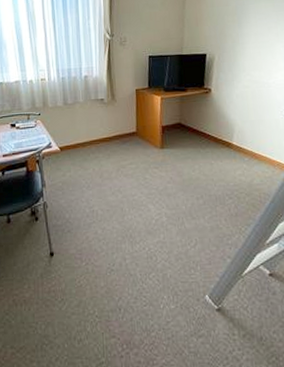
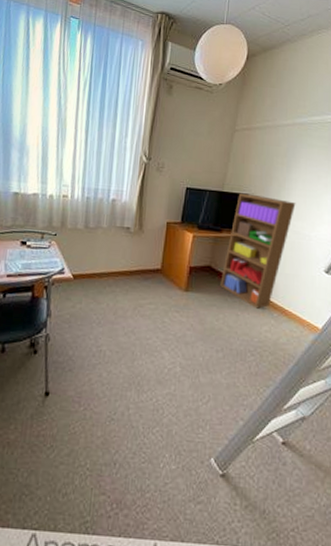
bookshelf: none [191,53,252,156] -> present [220,193,296,309]

